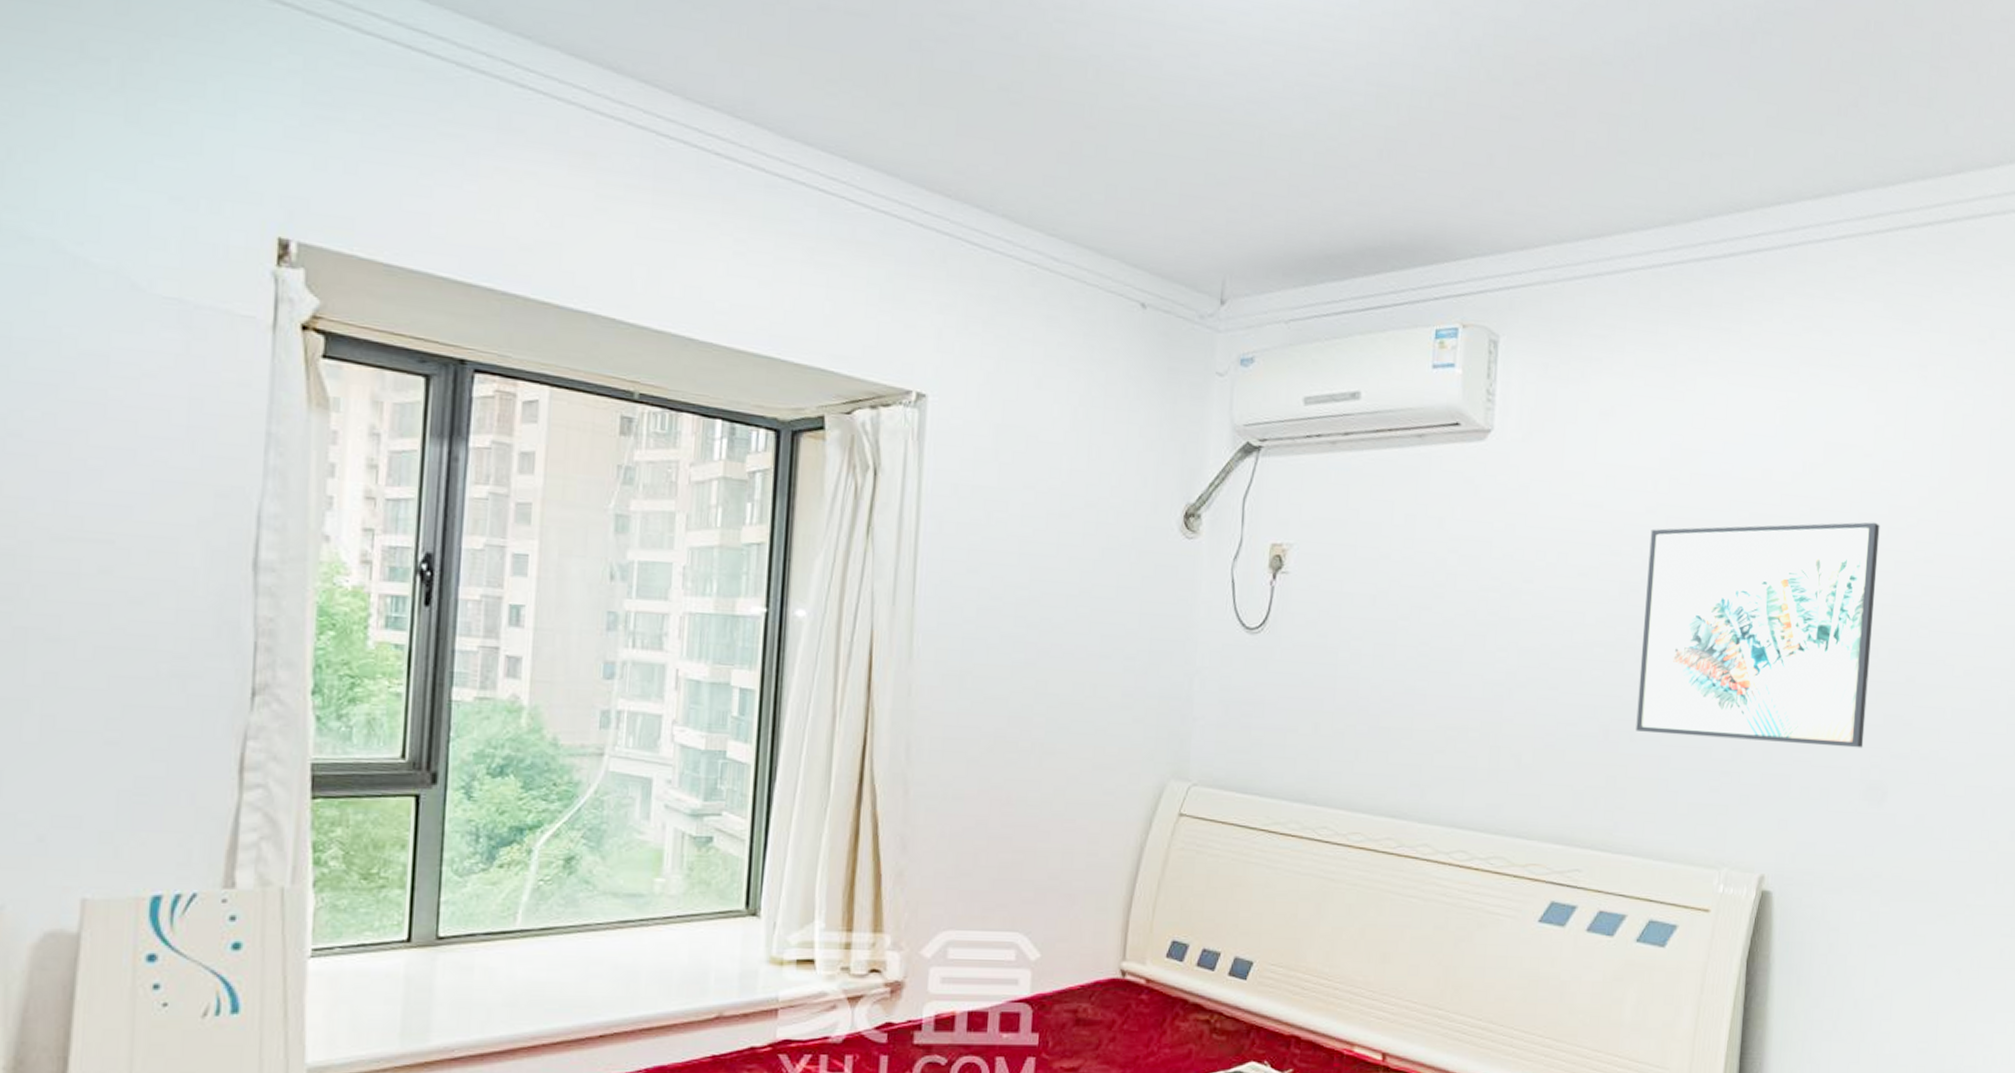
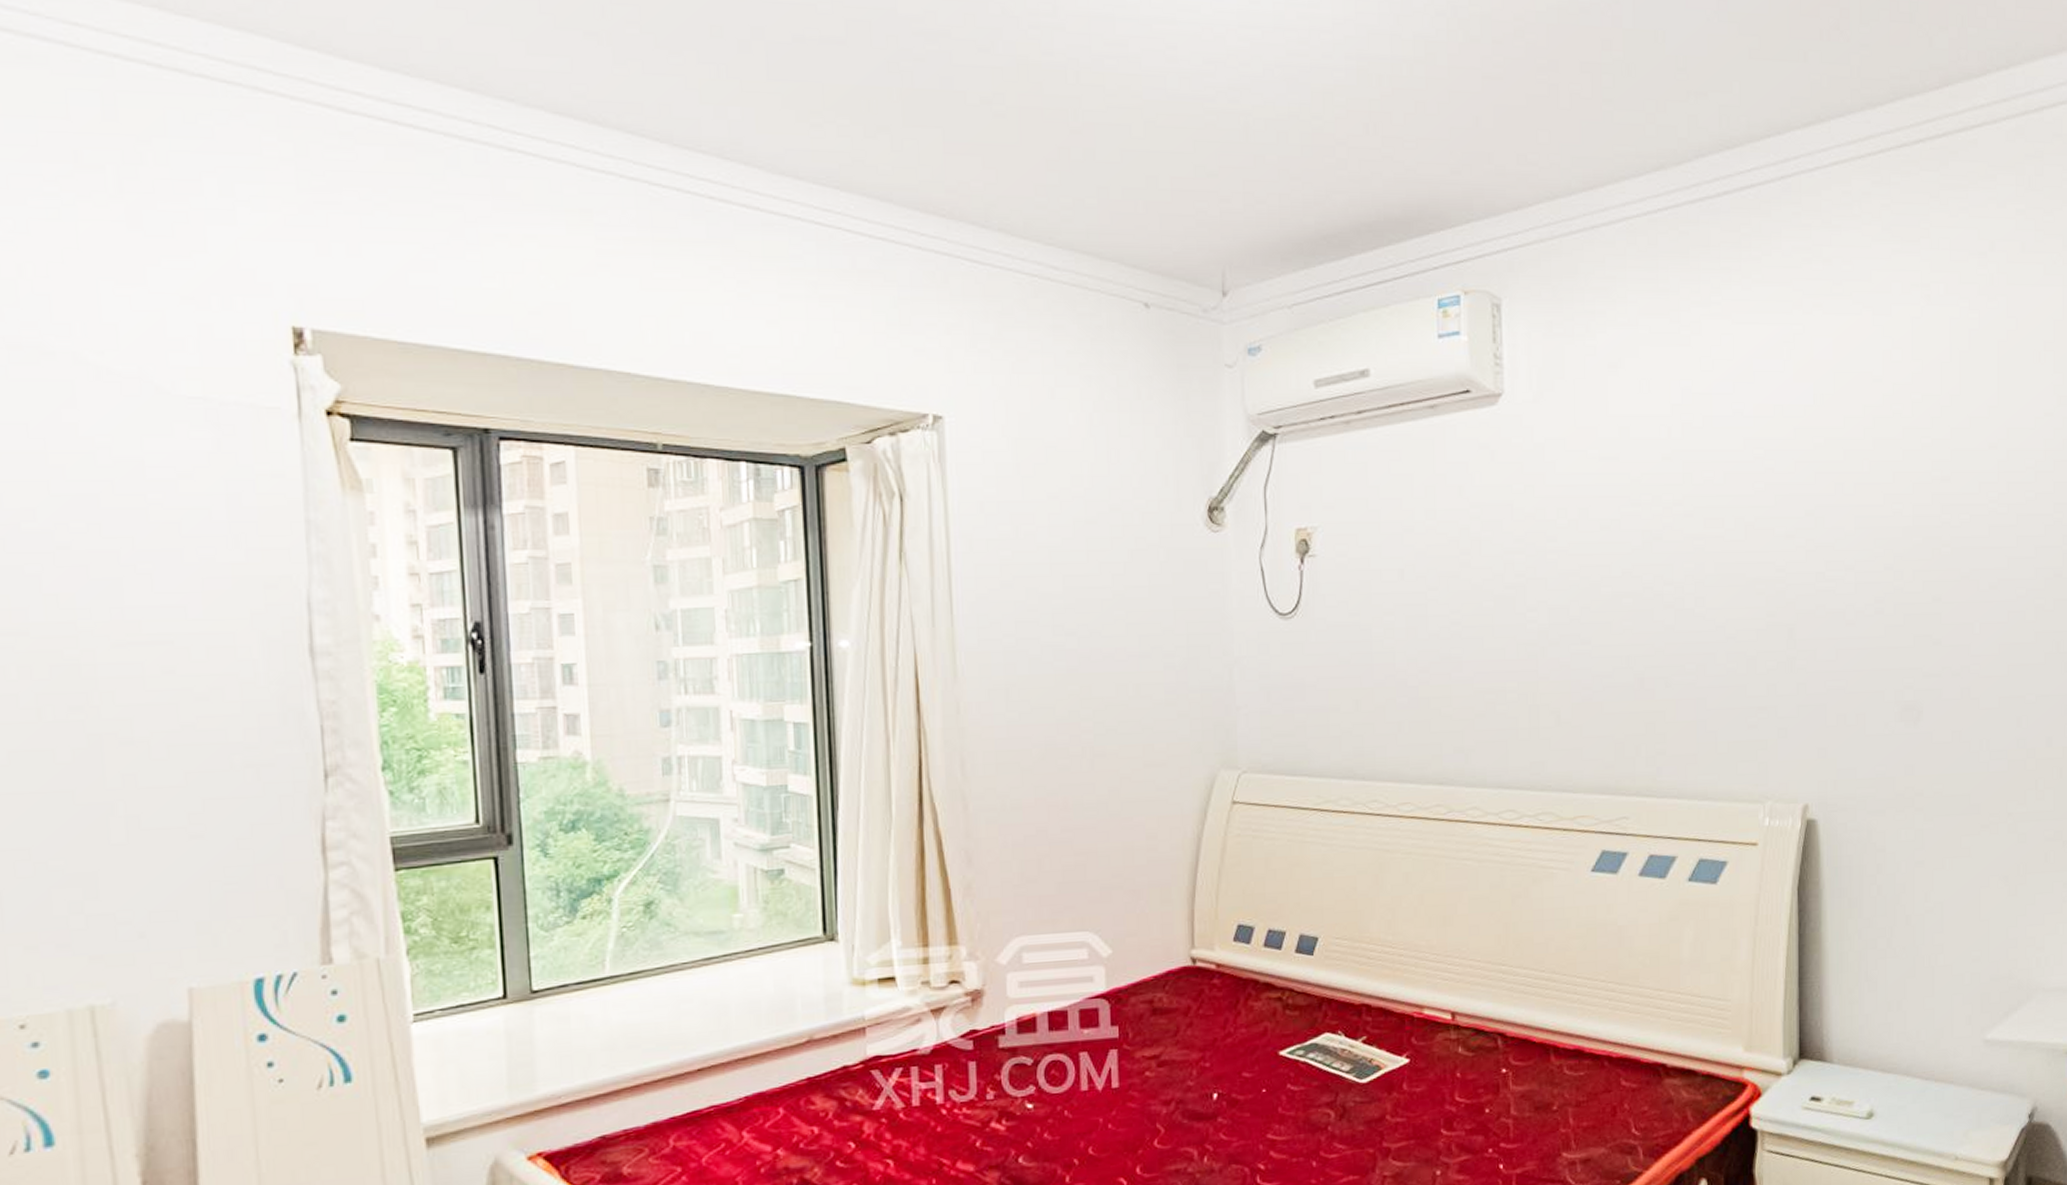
wall art: present [1636,522,1880,748] -> none [1668,446,1895,677]

